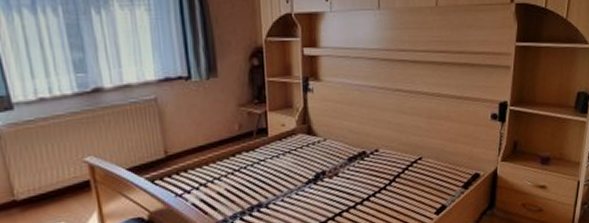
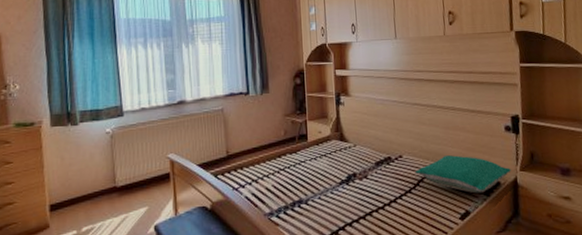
pillow: none [391,147,492,187] -> present [414,155,511,193]

